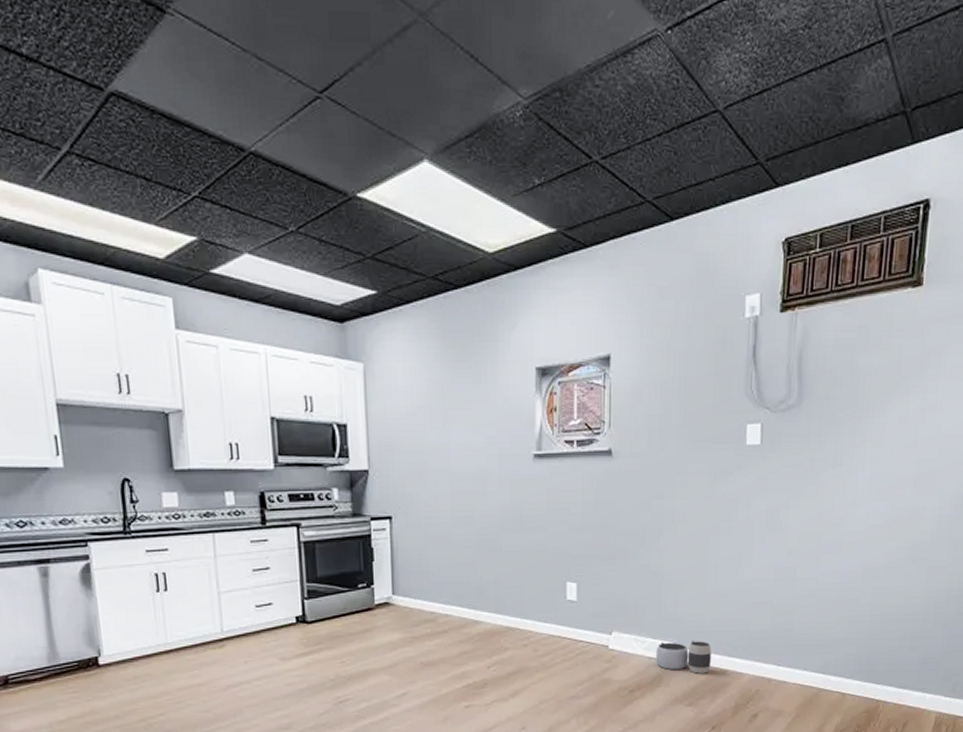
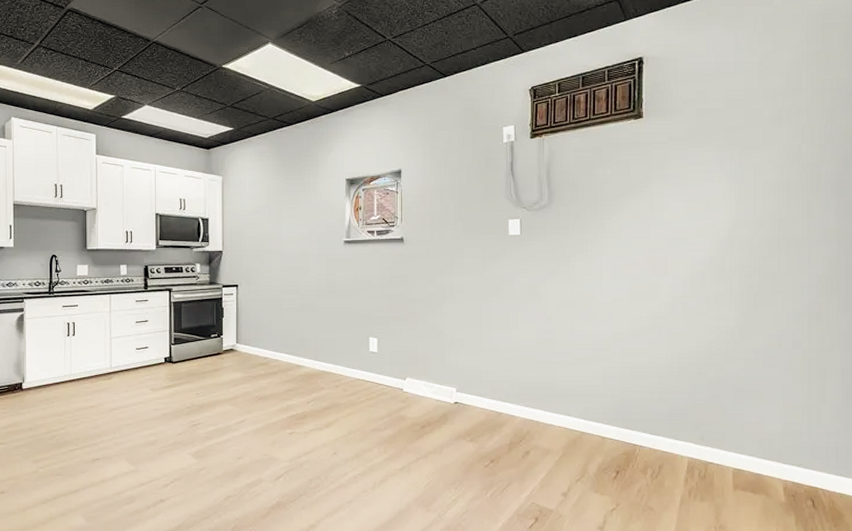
waste basket: present [655,640,711,674] -> none [442,387,488,415]

